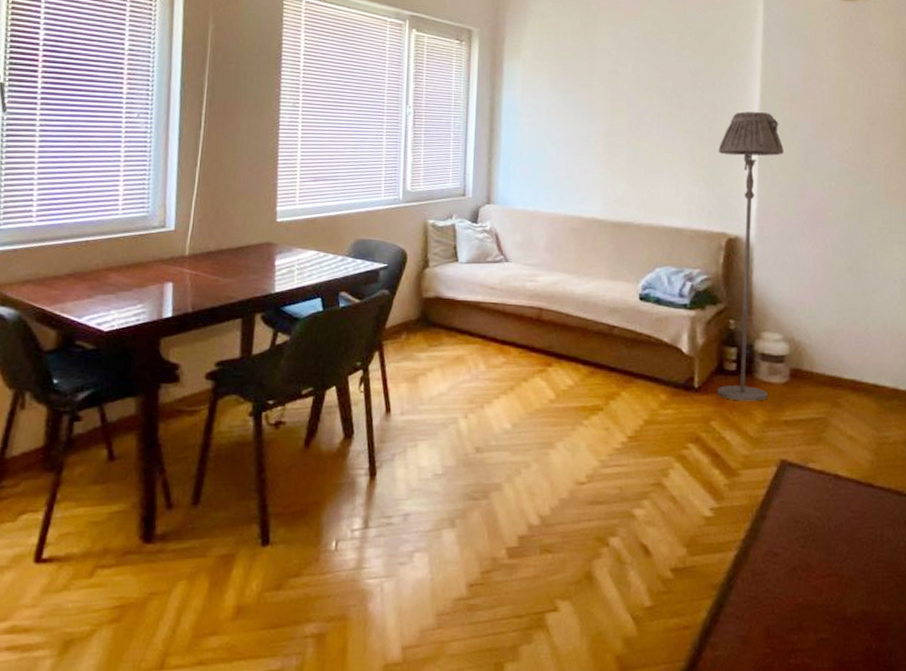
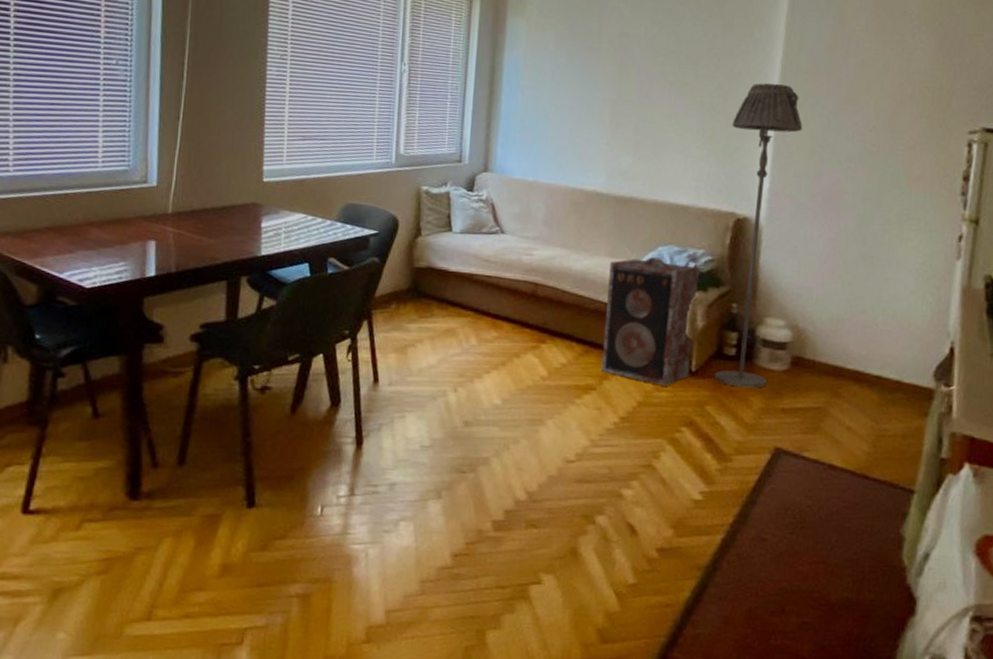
speaker: none [607,278,696,404] -> present [601,257,699,386]

